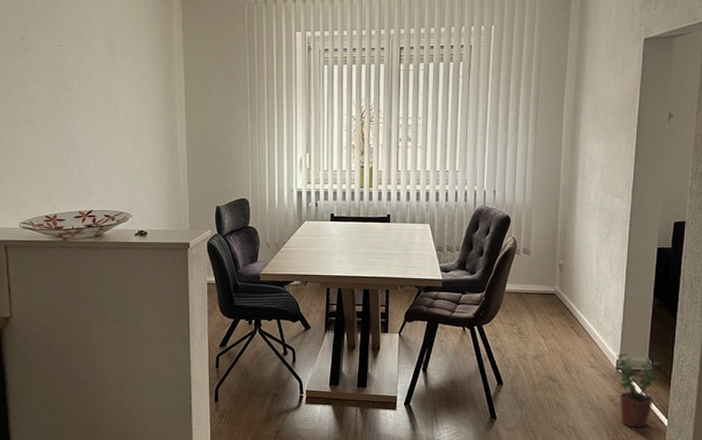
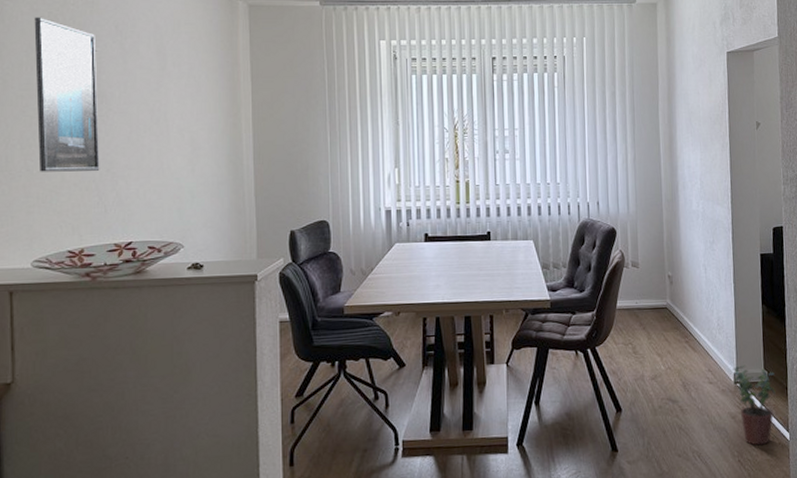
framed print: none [12,16,66,150] -> present [34,17,100,172]

